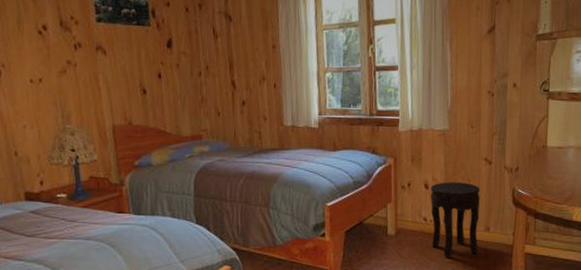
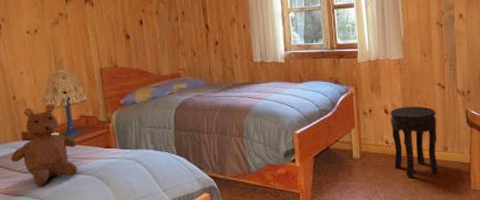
teddy bear: none [12,162,87,251] -> present [10,104,78,186]

